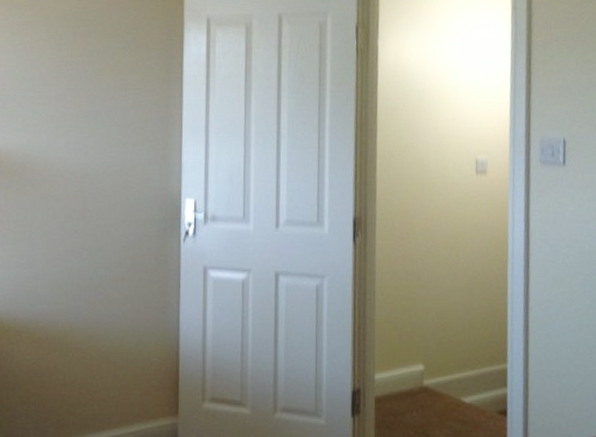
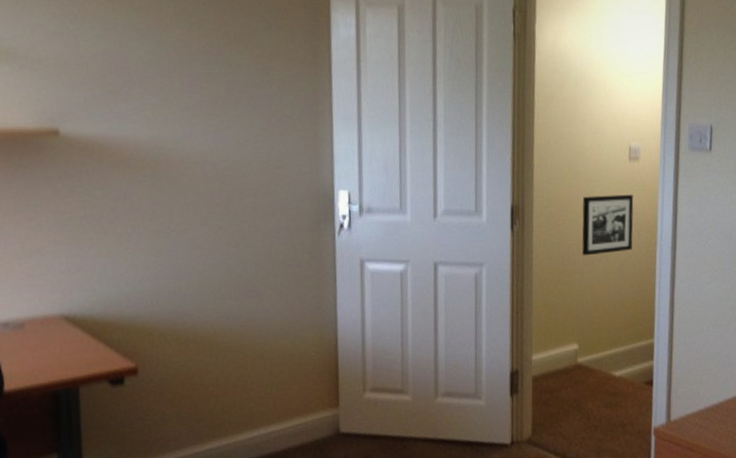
picture frame: none [427,208,482,272] -> present [582,194,634,256]

